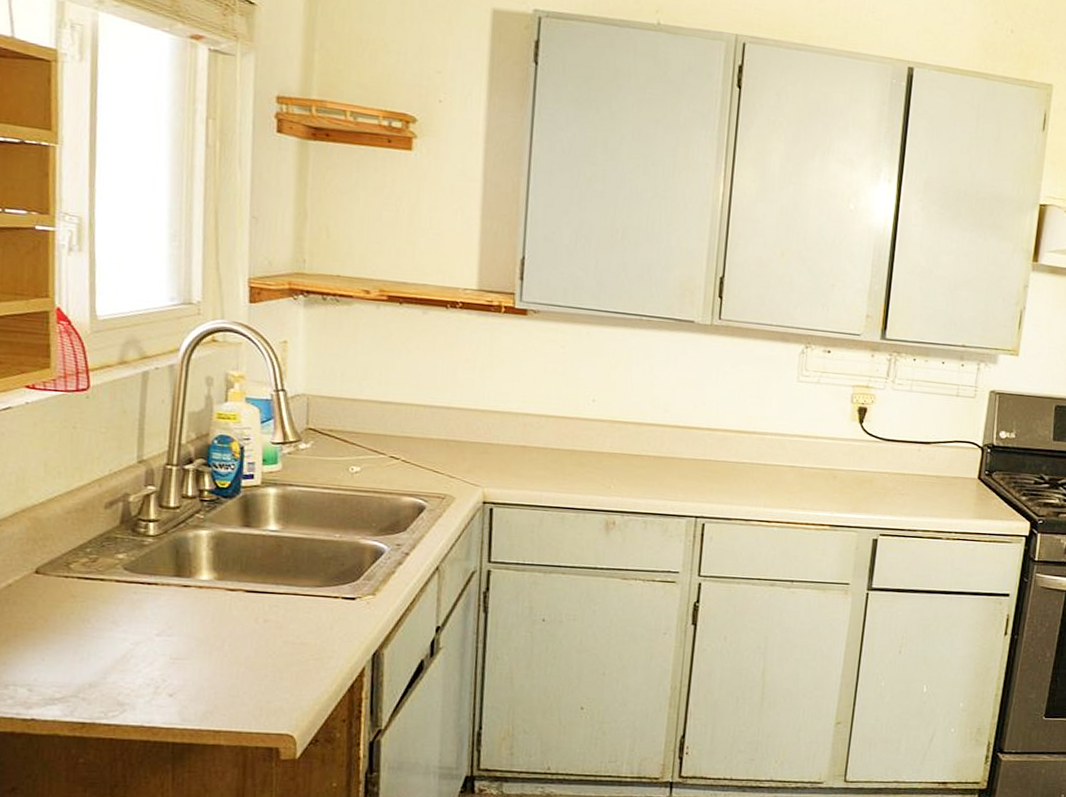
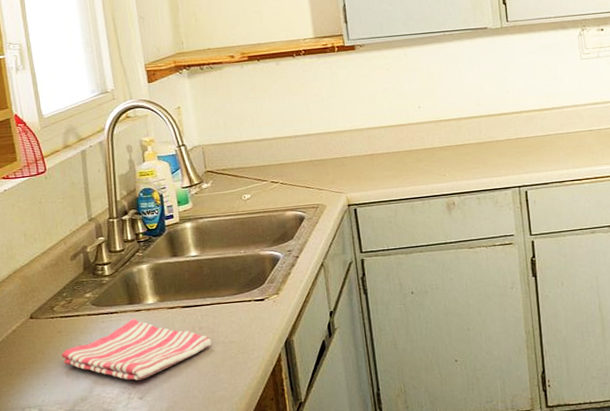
dish towel: none [70,595,278,673] -> present [61,318,212,380]

